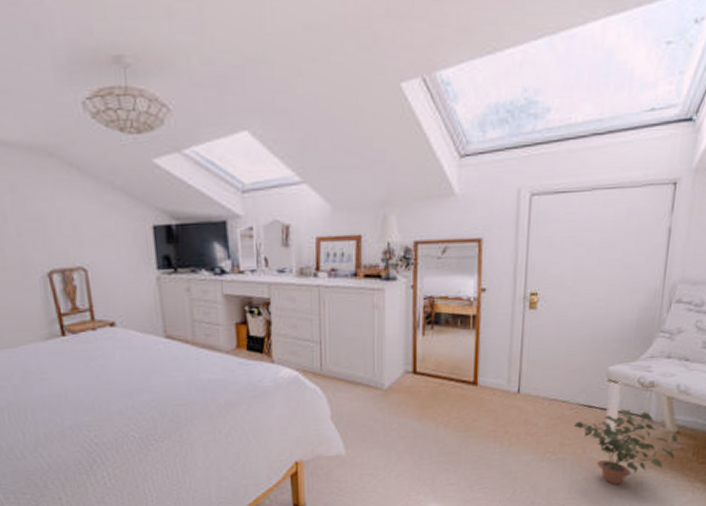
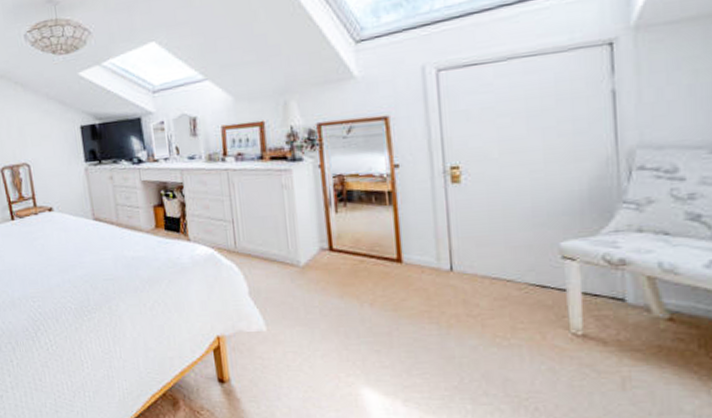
potted plant: present [573,409,681,485] -> none [525,290,679,379]

